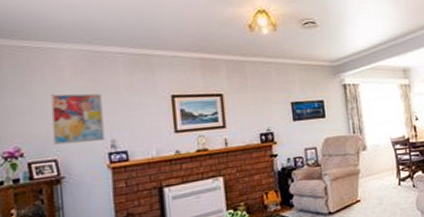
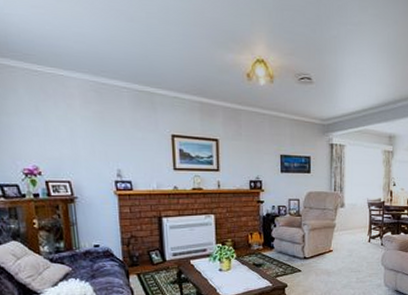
wall art: present [50,93,105,145] -> none [62,121,112,170]

